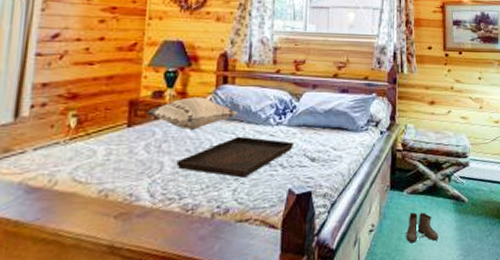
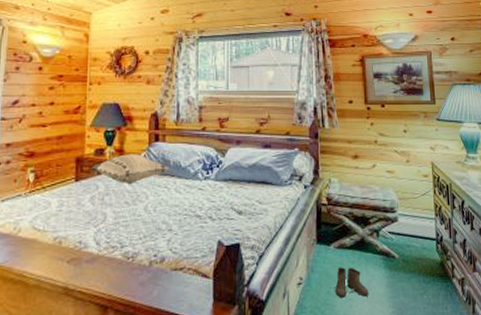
serving tray: present [176,136,293,178] -> none [117,189,221,229]

